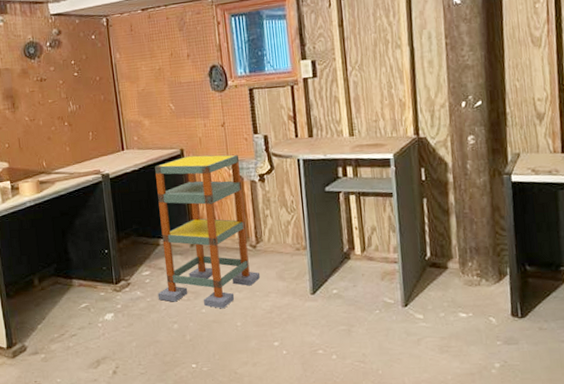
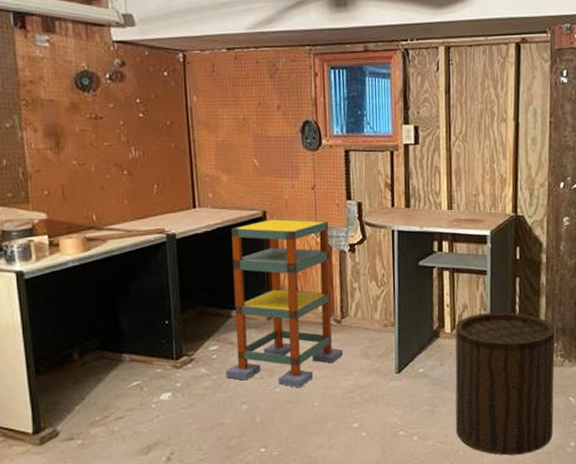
stool: none [365,232,475,376] -> present [455,312,555,456]

